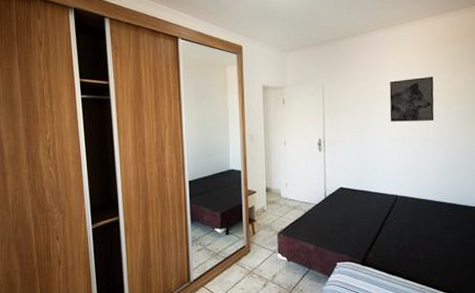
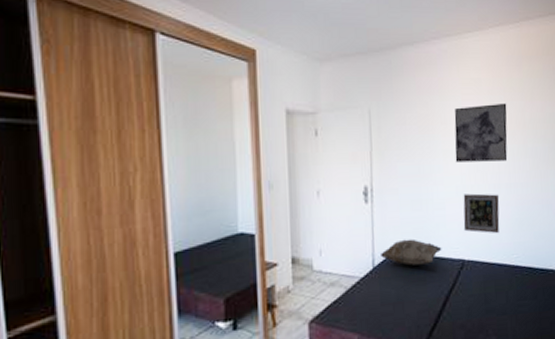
decorative pillow: none [331,178,379,198] -> present [381,238,442,266]
picture frame: none [396,145,428,177] -> present [463,193,500,234]

